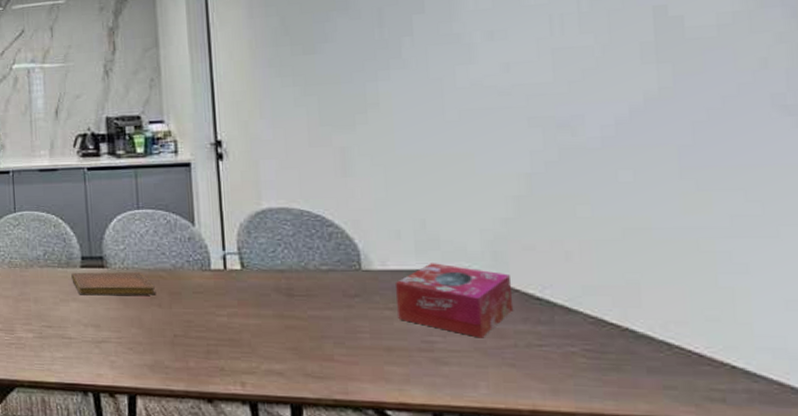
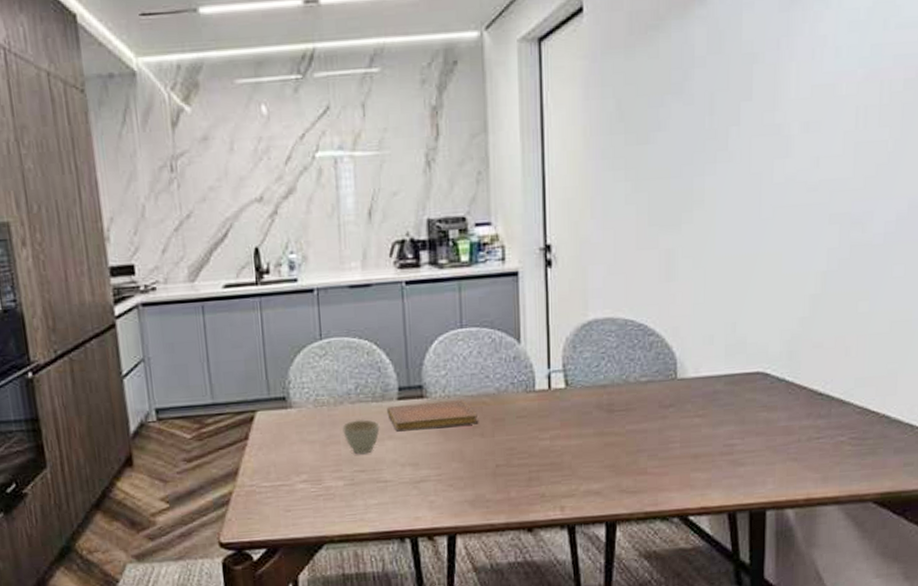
cup: none [32,281,65,312] -> present [342,418,380,455]
tissue box: present [396,263,514,338] -> none [706,366,801,437]

